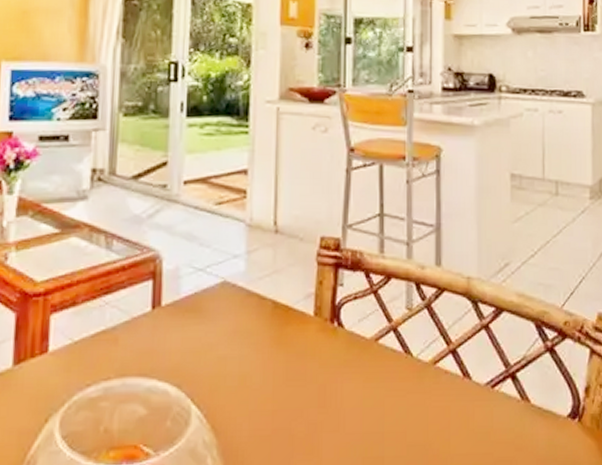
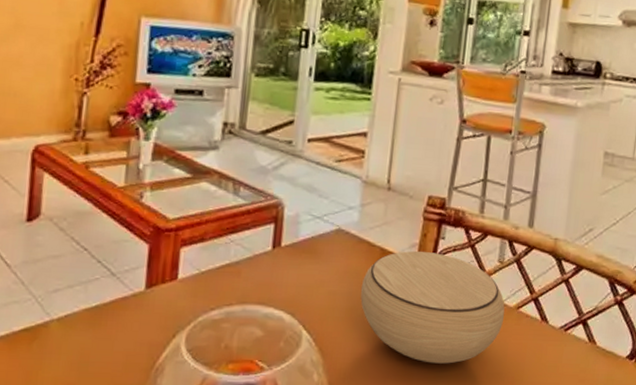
bowl: none [253,301,421,437] -> present [360,250,505,364]

